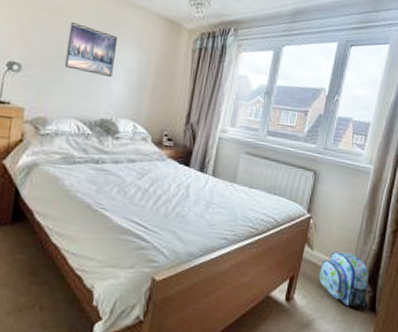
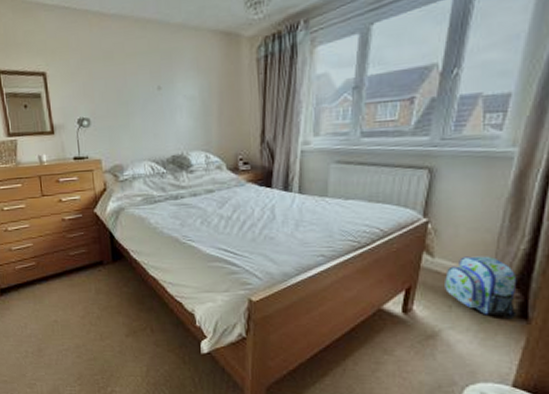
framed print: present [64,21,117,78] -> none [124,63,175,113]

